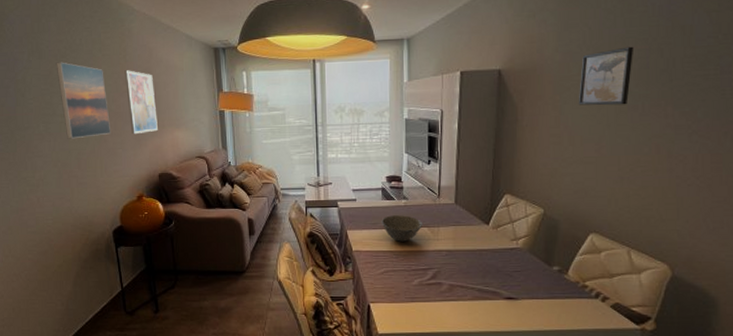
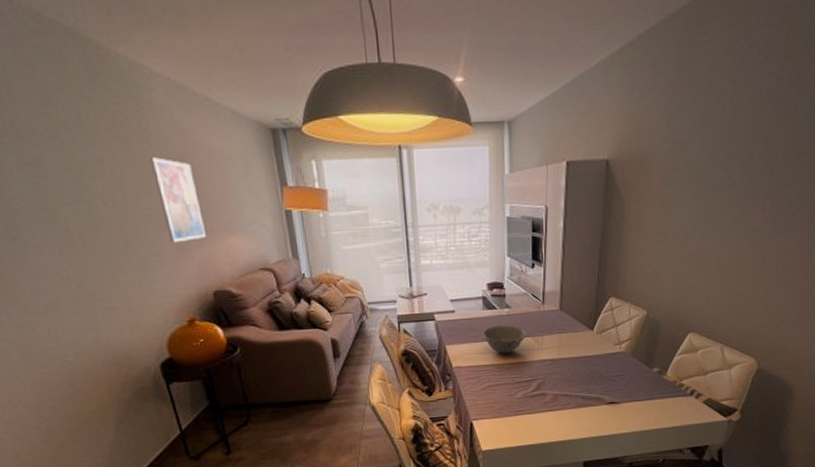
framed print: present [56,62,111,139] -> none [45,145,142,252]
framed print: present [578,46,634,106] -> none [684,134,741,200]

